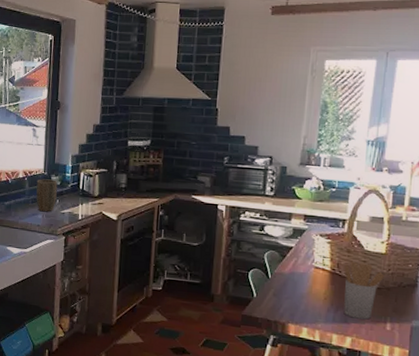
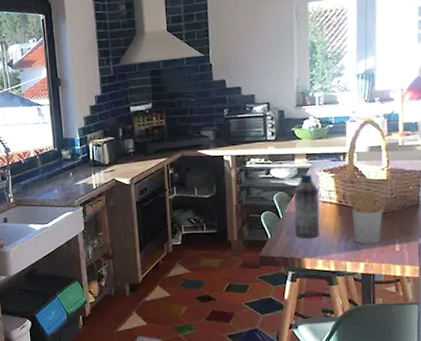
plant pot: present [36,179,58,212] -> none [48,154,70,186]
water bottle: none [282,234,312,304] -> present [294,173,320,238]

